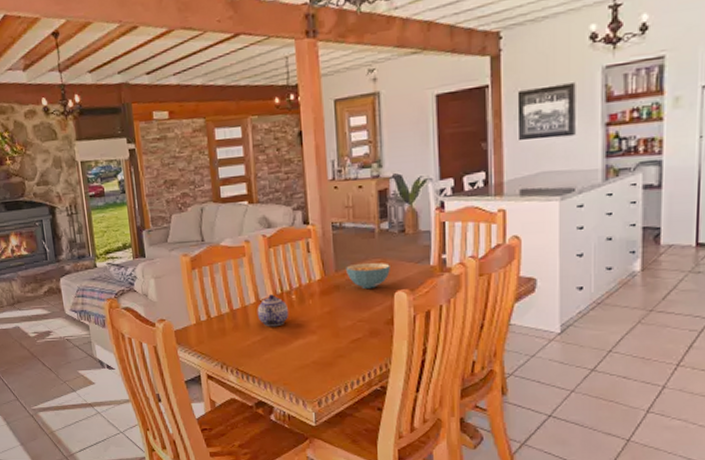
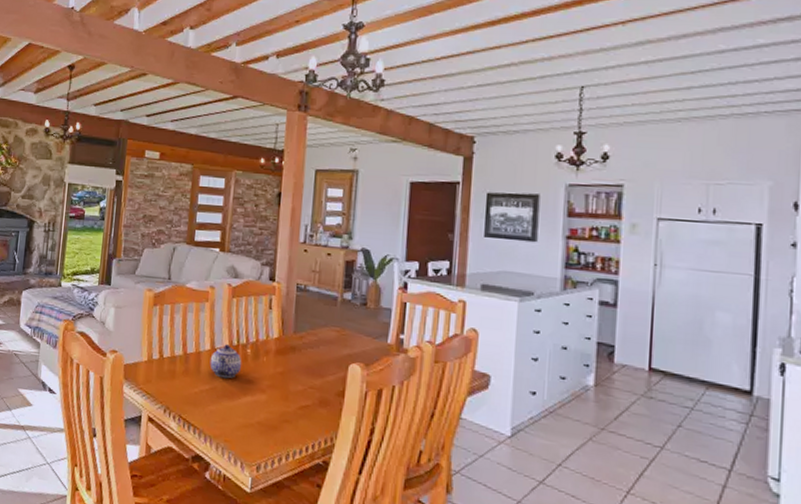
cereal bowl: present [346,262,390,288] -> none [304,328,348,356]

